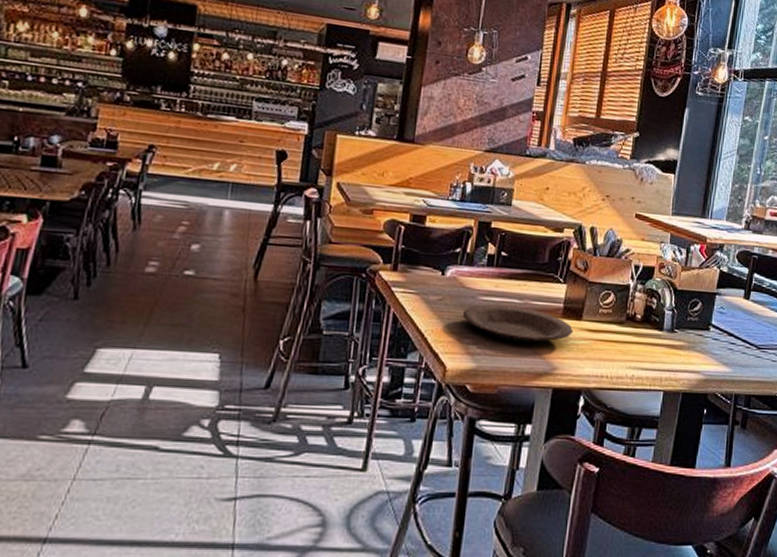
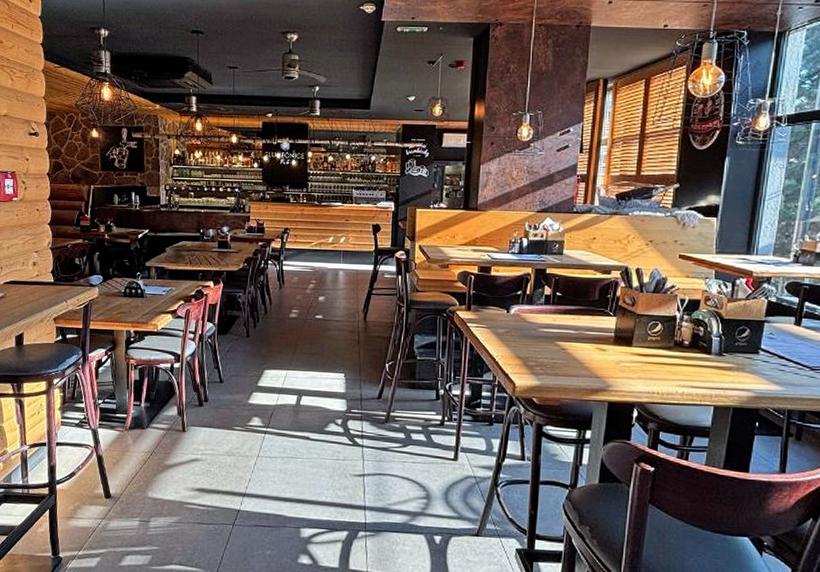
plate: present [462,304,574,343] -> none [526,335,625,365]

